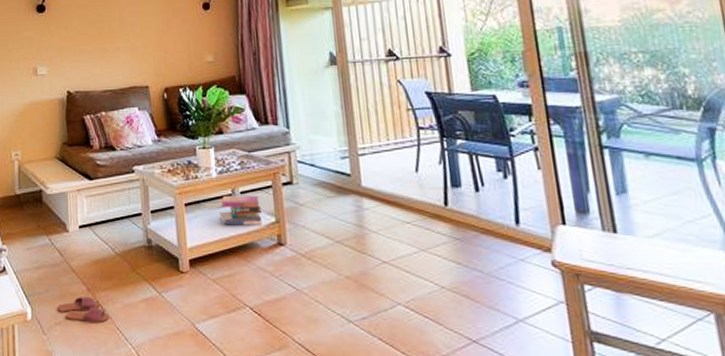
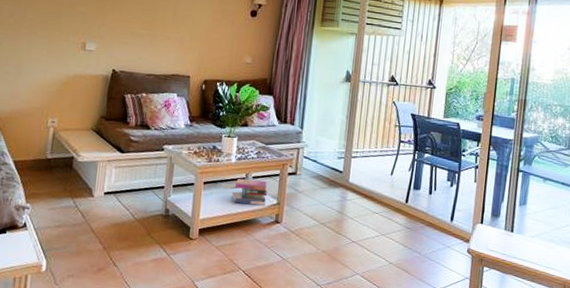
slippers: present [57,297,110,322] -> none [72,254,121,277]

